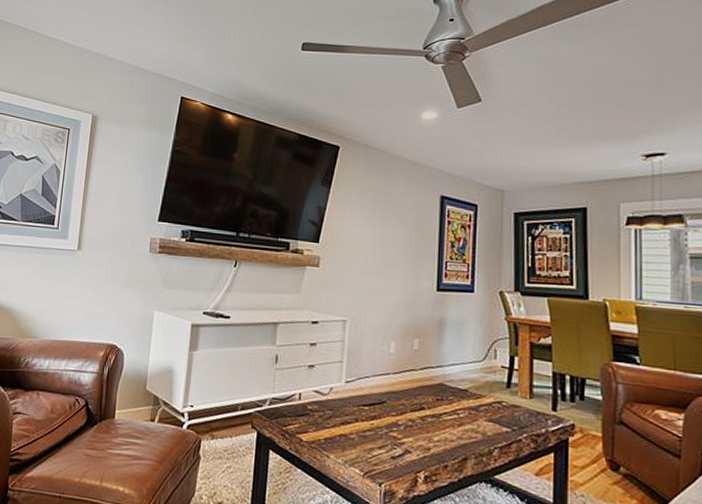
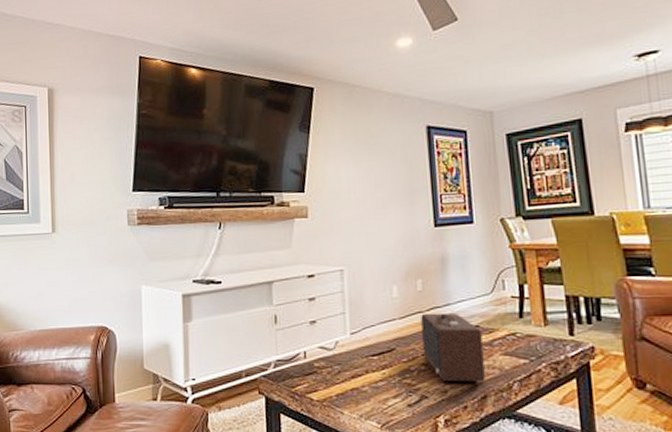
speaker: none [412,371,469,444] -> present [421,312,485,382]

